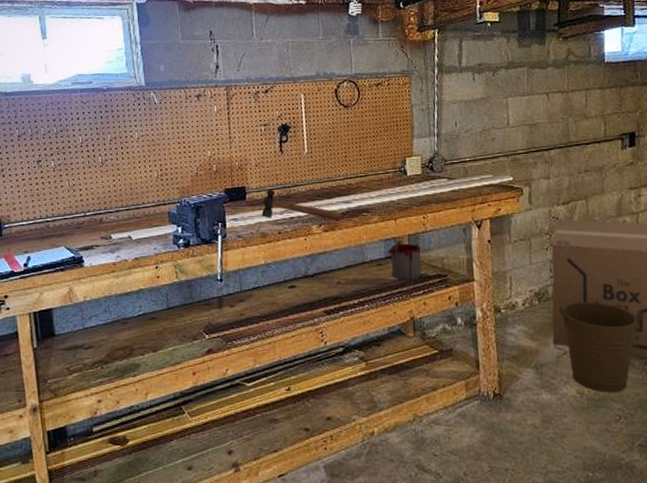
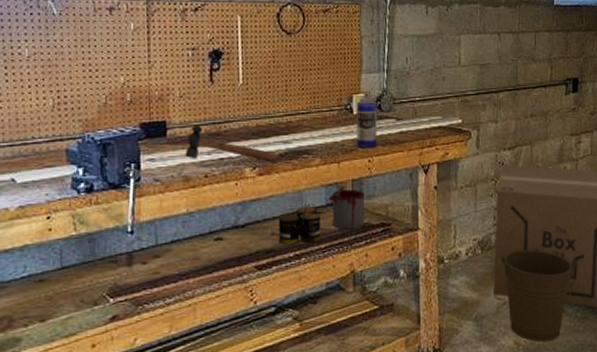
paint can: none [343,255,382,293] -> present [278,203,321,246]
spray can: none [409,156,431,206] -> present [356,93,378,149]

